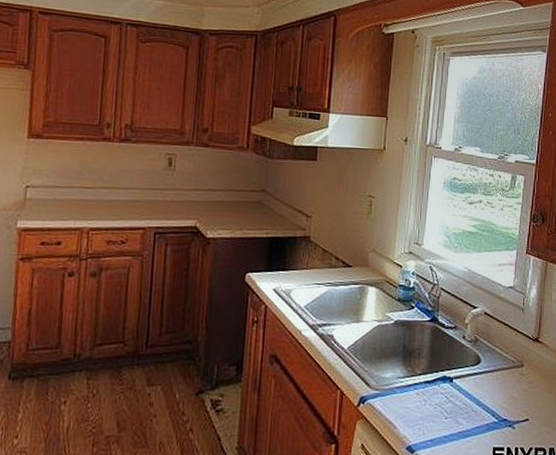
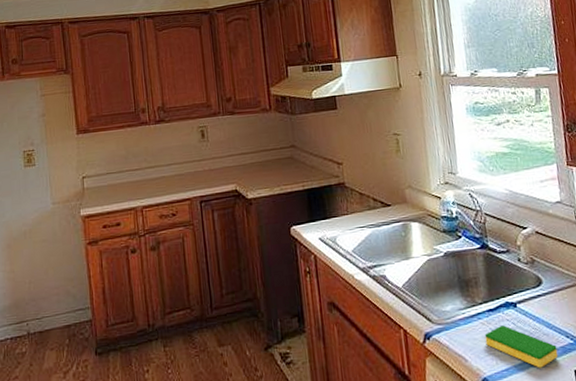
dish sponge: none [417,398,482,442] -> present [484,325,559,368]

